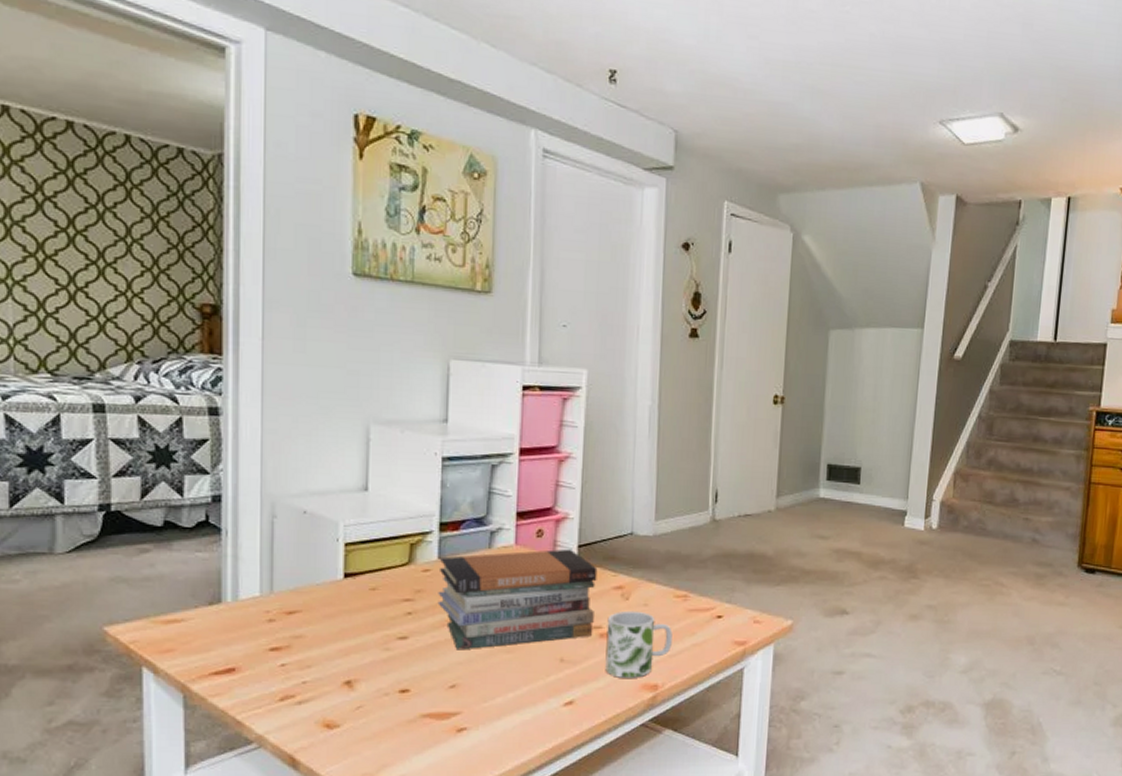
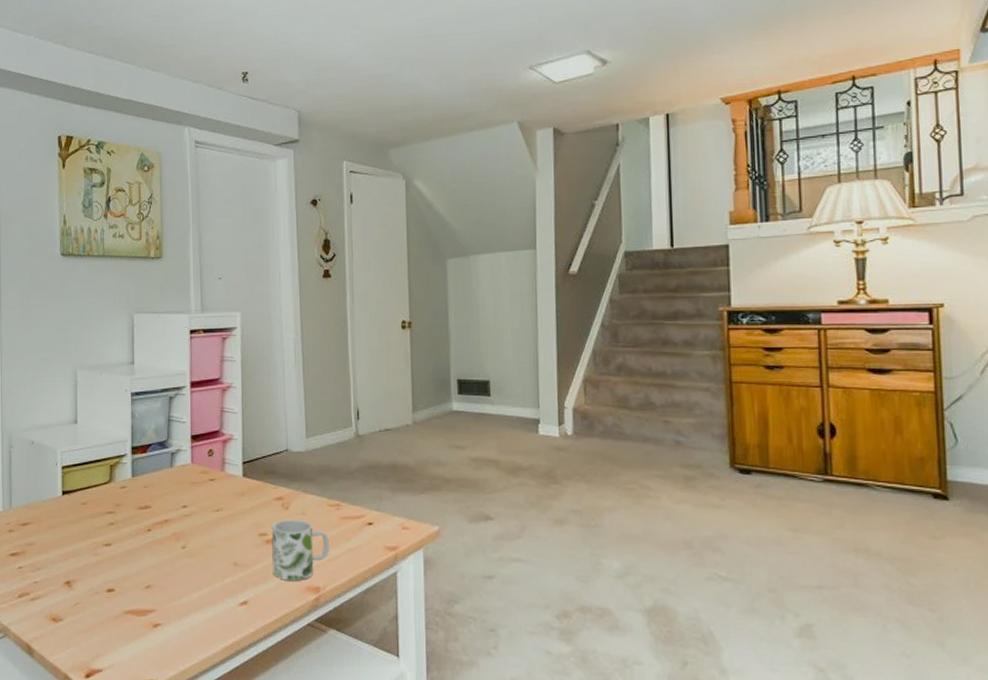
book stack: present [437,549,598,650] -> none [133,465,260,555]

